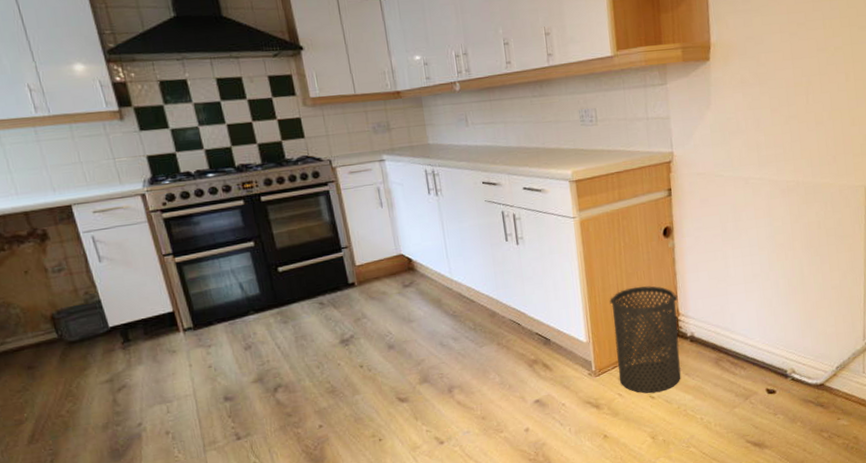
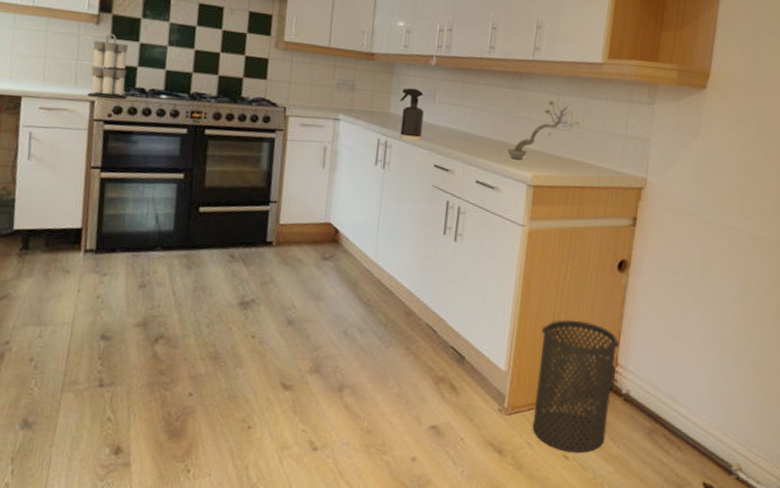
spice rack: none [123,126,176,192] -> present [87,33,128,100]
spray bottle: none [435,116,465,166] -> present [399,88,424,142]
plant: none [545,95,604,161] -> present [507,97,580,160]

